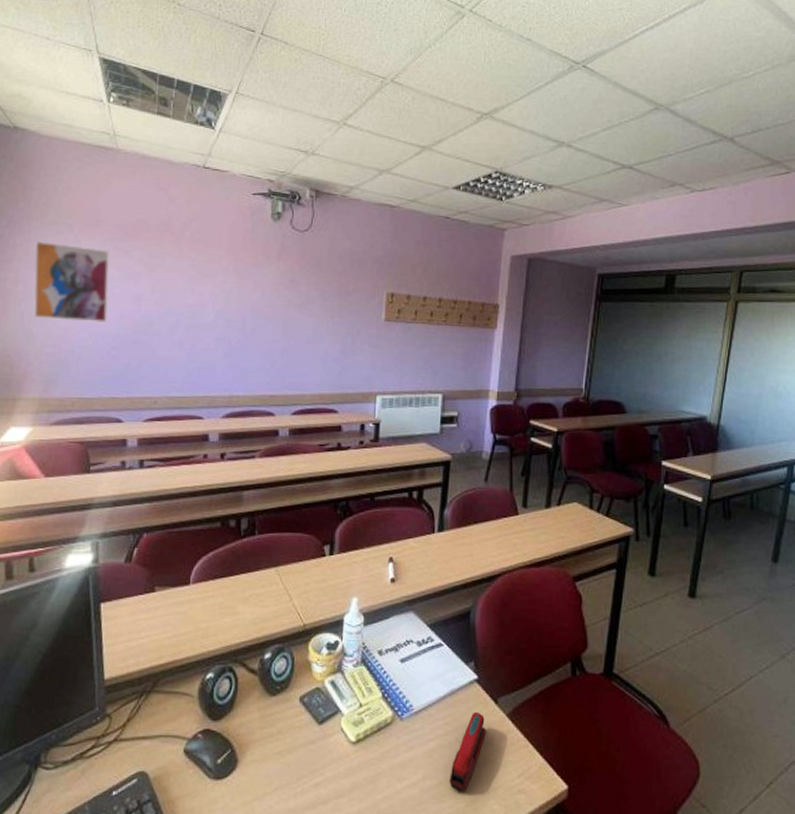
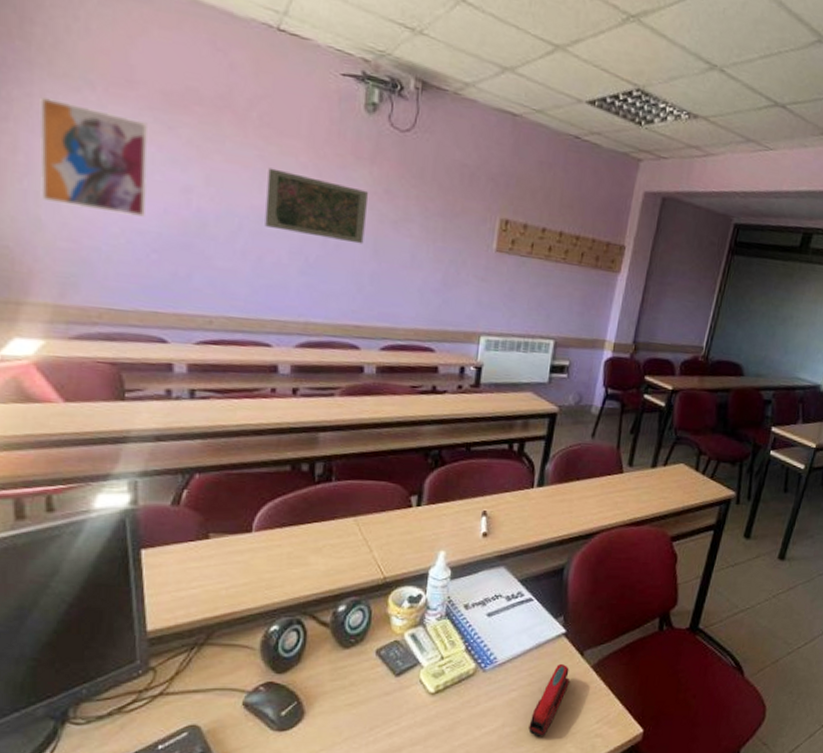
road map: none [196,273,276,327] -> present [265,167,368,244]

